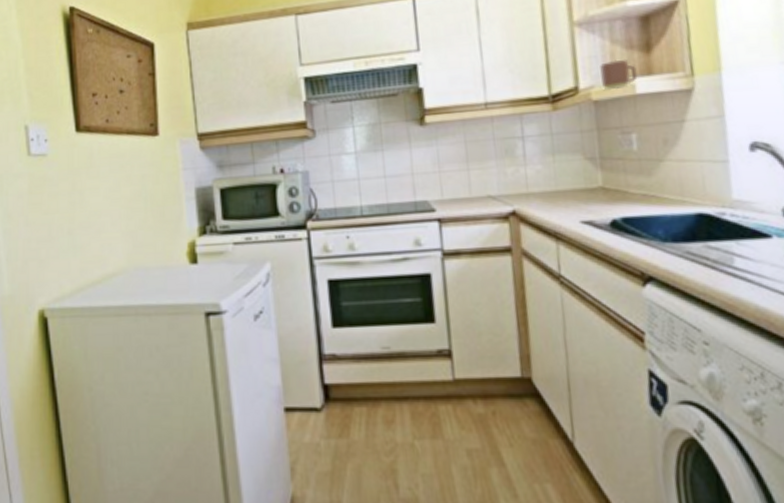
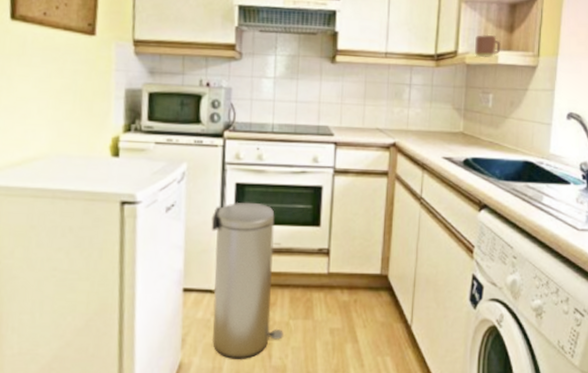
pedal bin: none [305,300,409,492] -> present [211,202,283,360]

